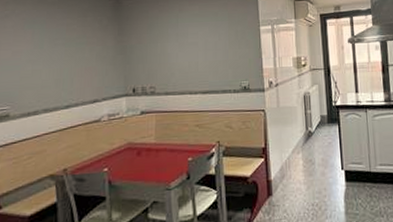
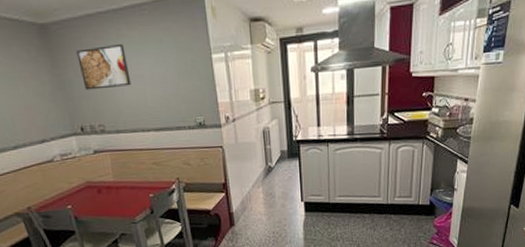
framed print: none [142,16,186,55] -> present [76,43,132,90]

